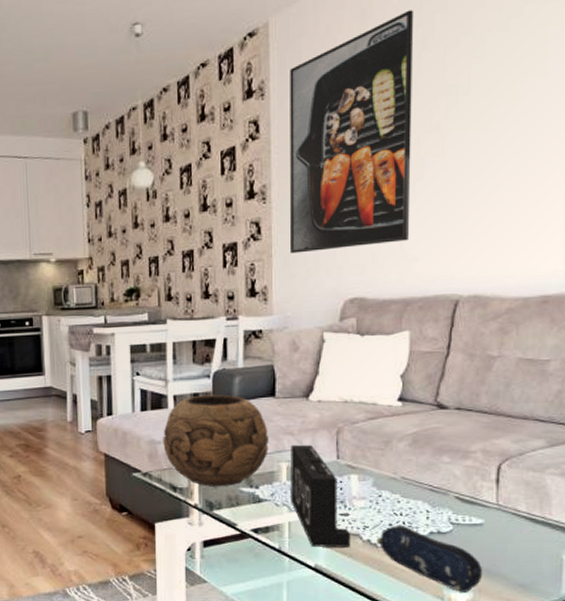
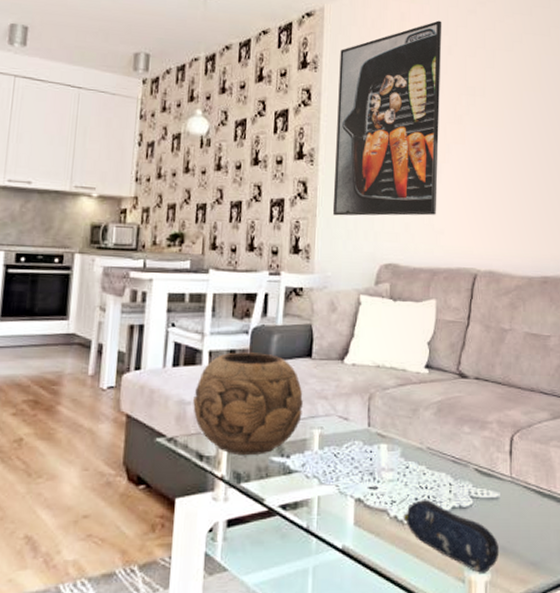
alarm clock: present [290,445,350,547] -> none [321,411,378,525]

